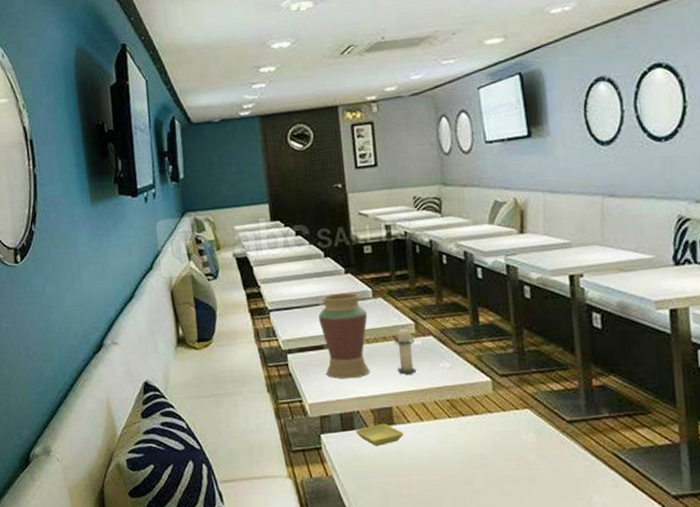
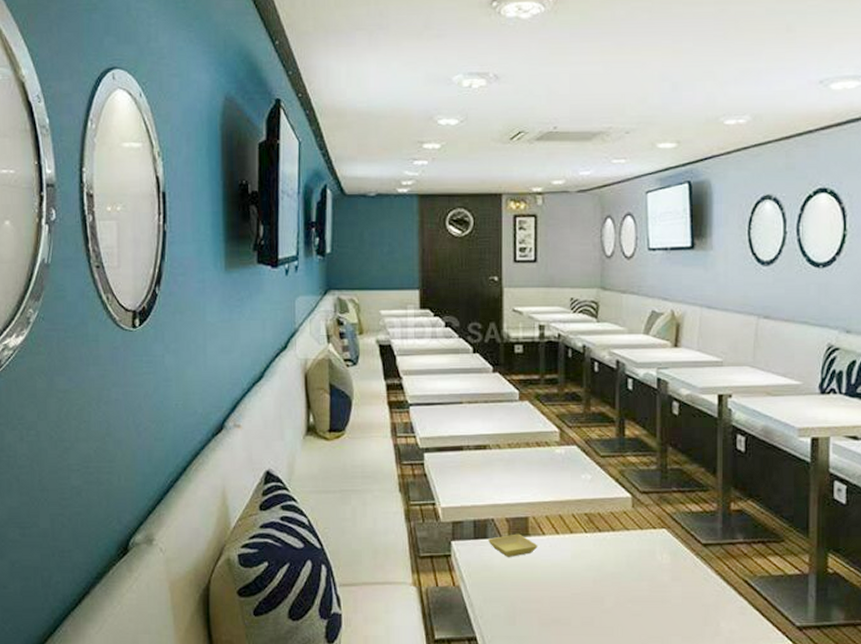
vase: present [319,292,370,379] -> none [461,392,513,484]
candle: present [393,326,416,375] -> none [536,433,558,484]

